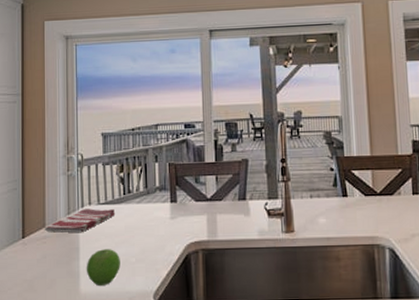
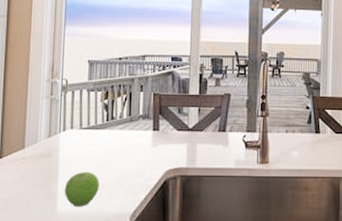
dish towel: present [45,209,116,233] -> none [24,132,97,156]

